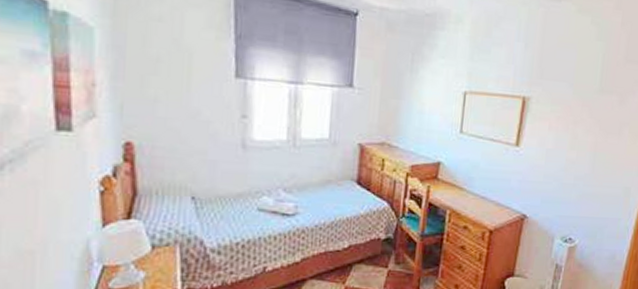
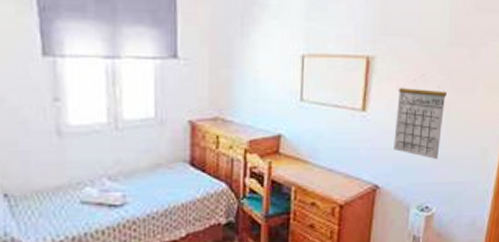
calendar: none [542,116,595,196] -> present [393,73,447,160]

